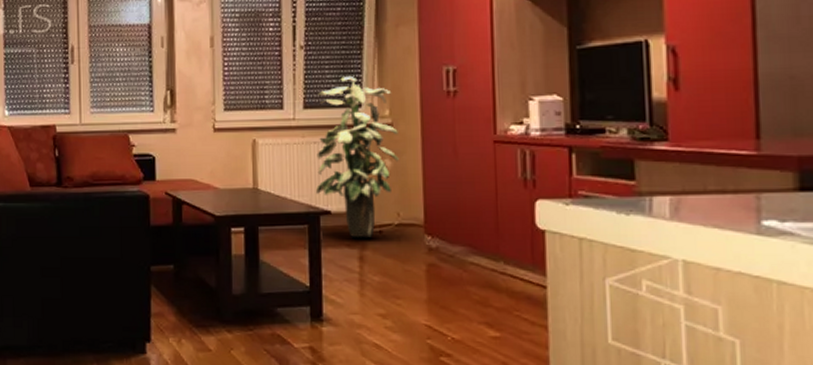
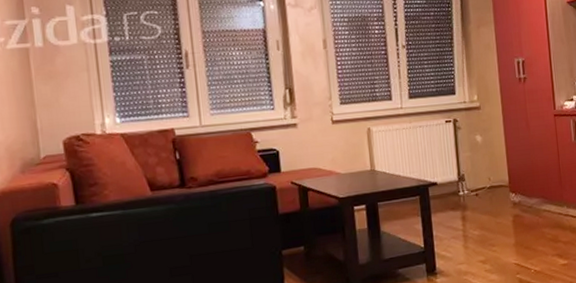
indoor plant: present [315,77,399,237] -> none [420,70,487,202]

